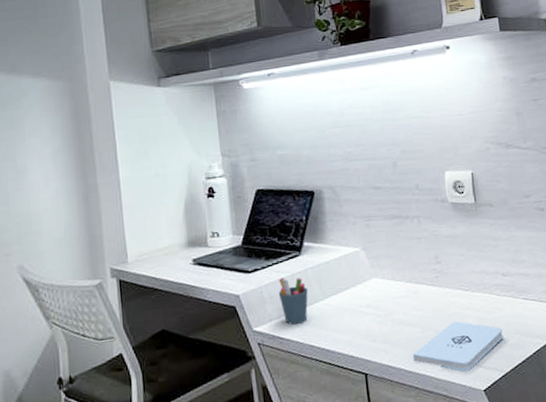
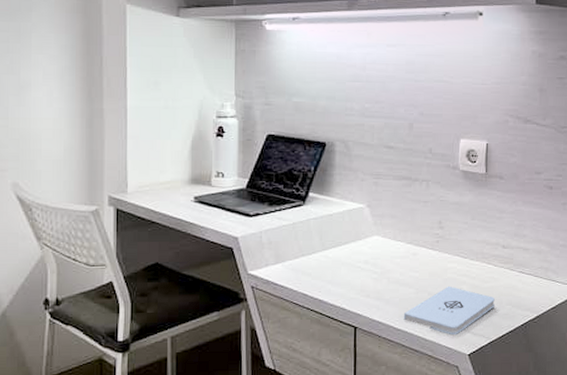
pen holder: present [278,277,308,325] -> none [277,225,307,272]

